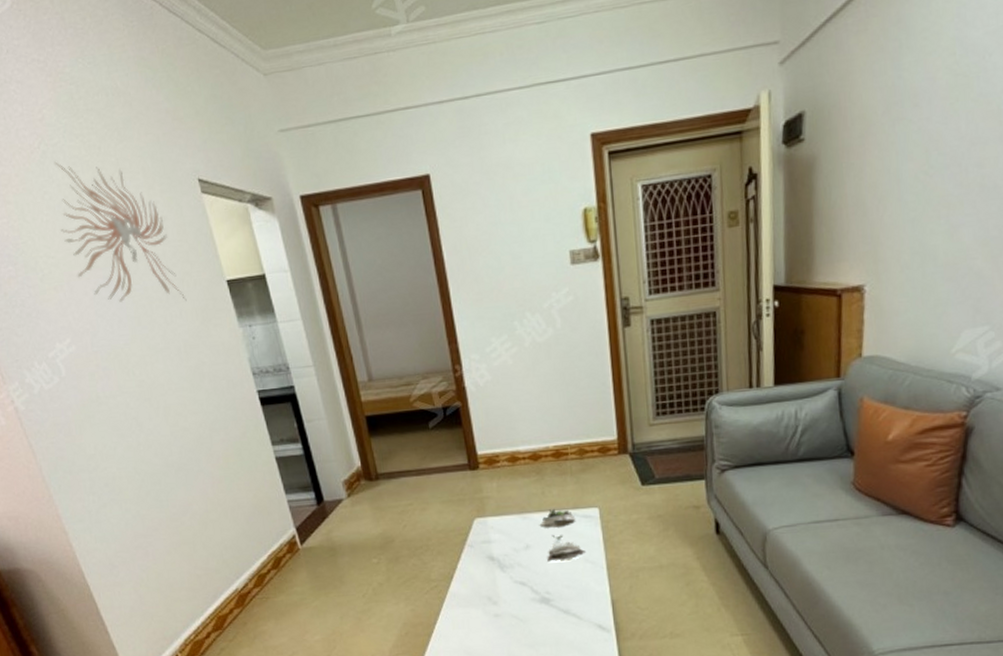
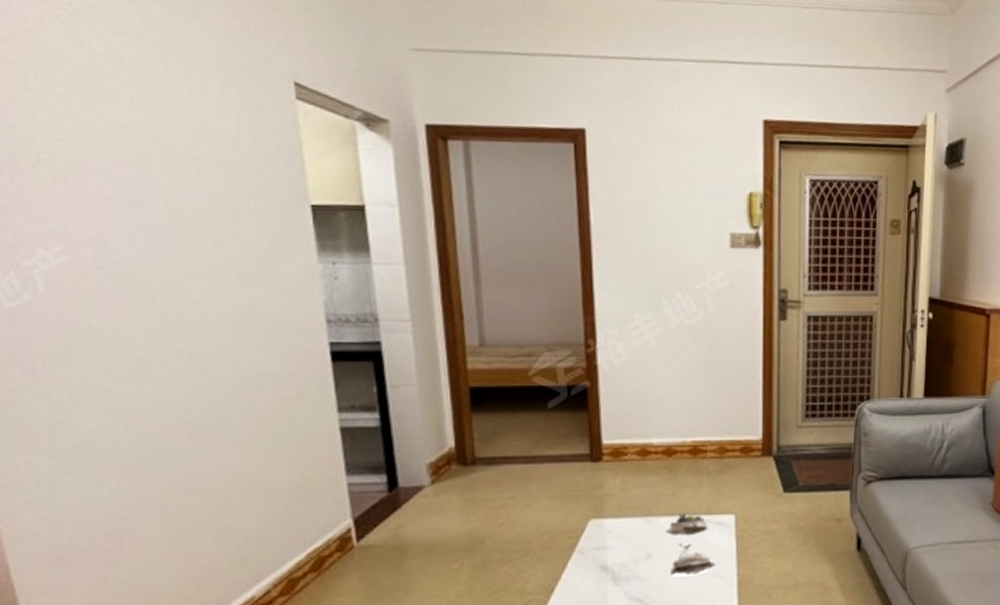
wall sculpture: present [54,161,187,302] -> none [79,24,251,223]

